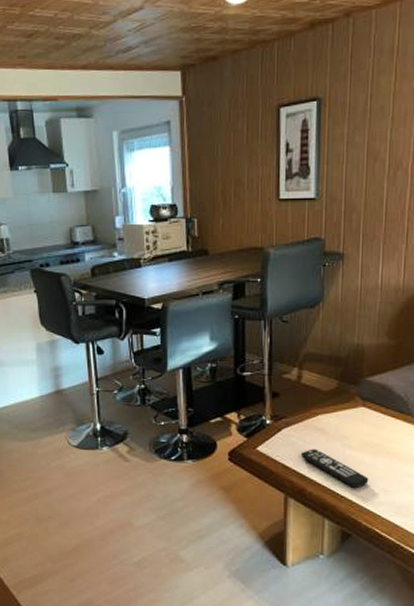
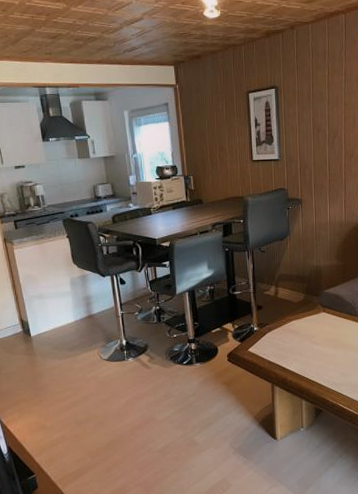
remote control: present [300,448,369,488] -> none [281,346,332,374]

